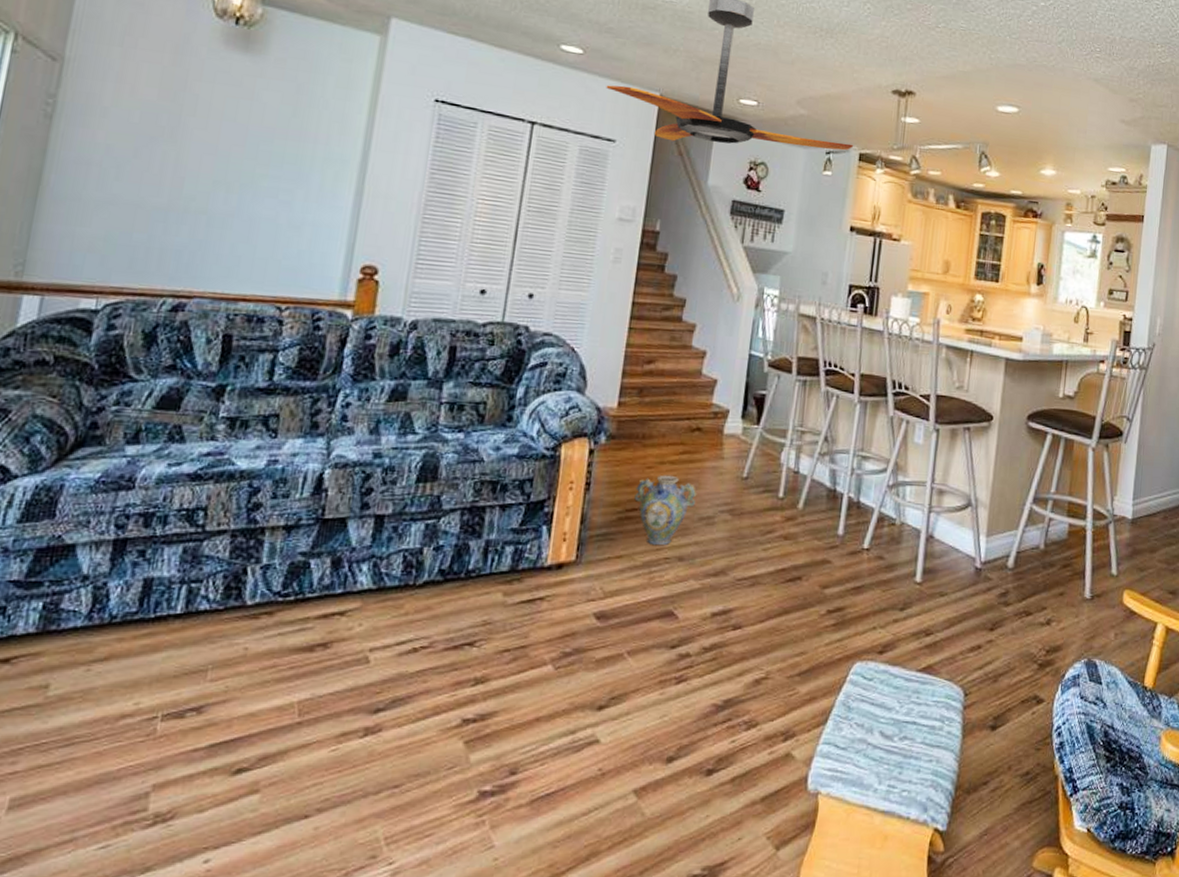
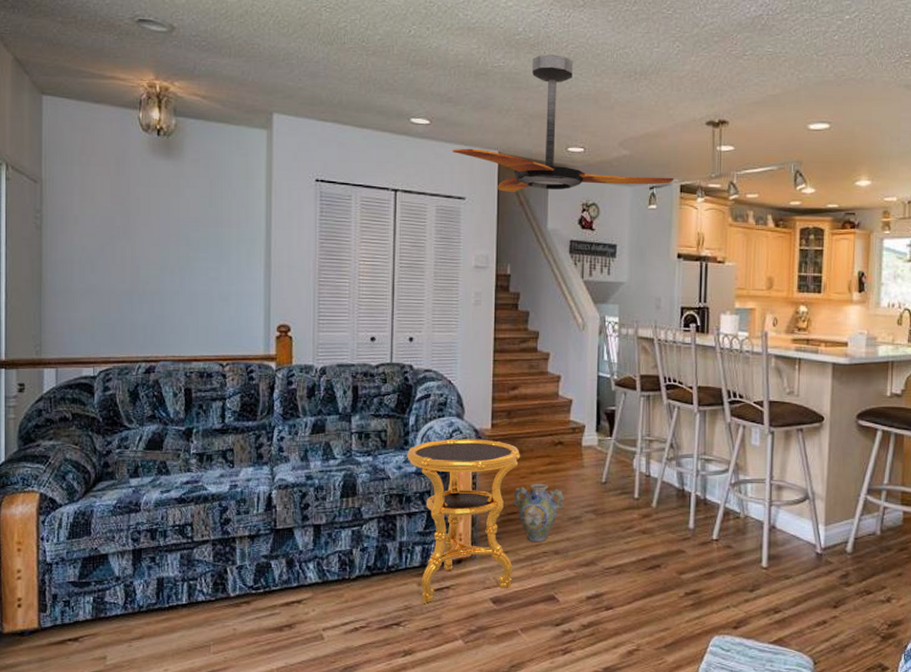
side table: none [506,416,650,618] -> present [407,438,521,603]

